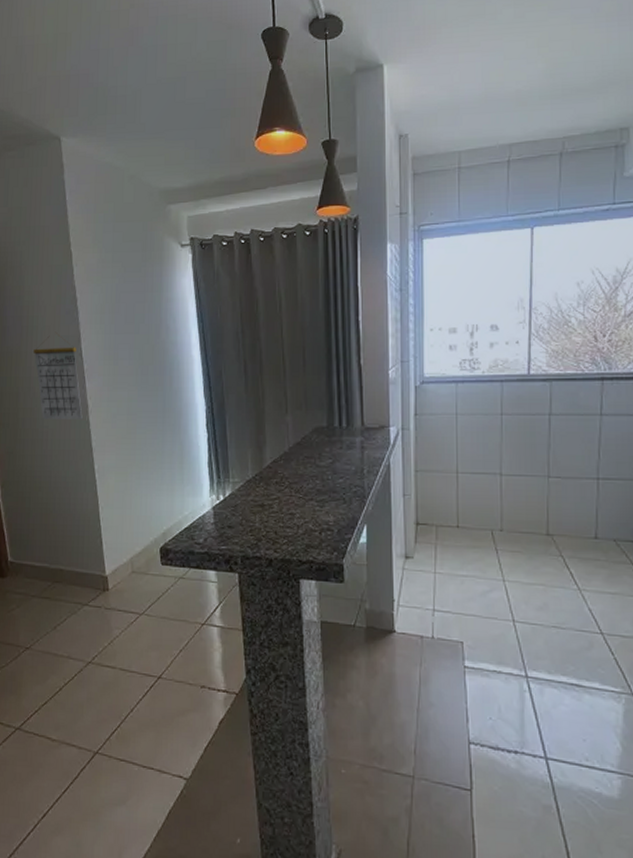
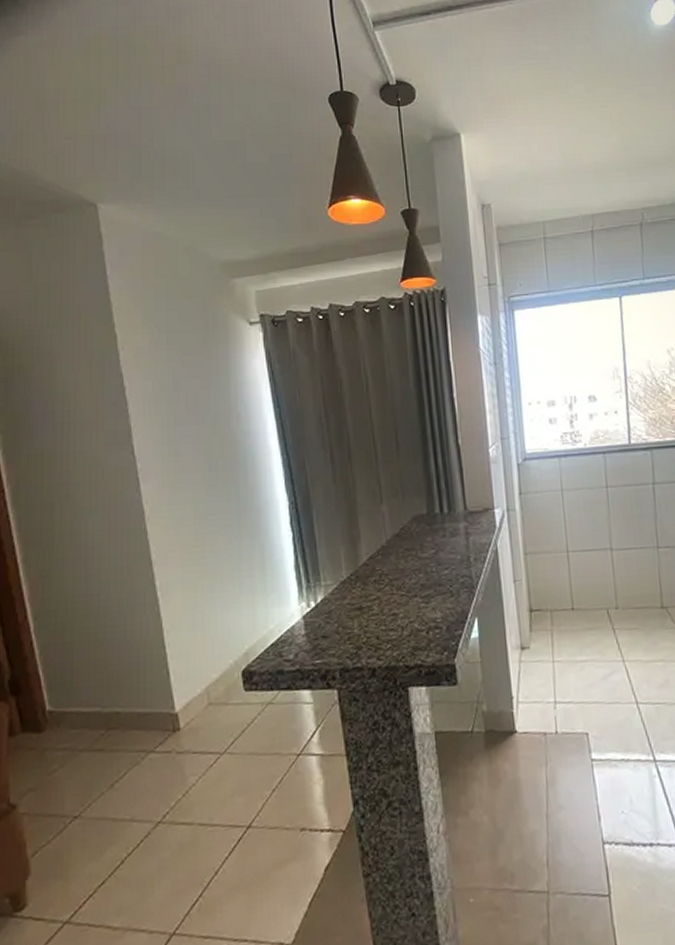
calendar: present [33,331,83,419] -> none [71,427,138,532]

